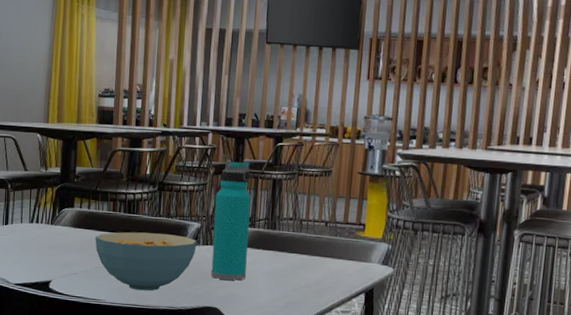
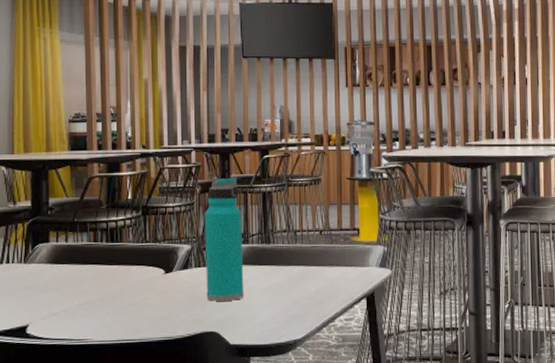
cereal bowl: present [95,232,197,291] -> none [76,260,189,324]

